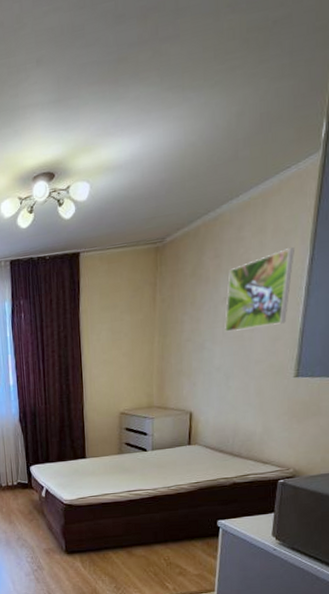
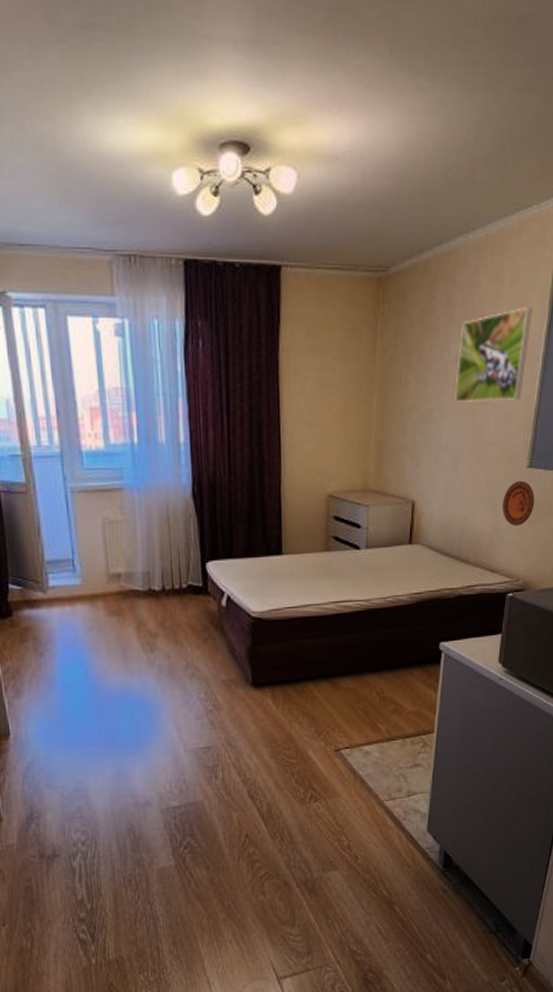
decorative plate: none [271,388,302,425] -> present [503,480,535,526]

